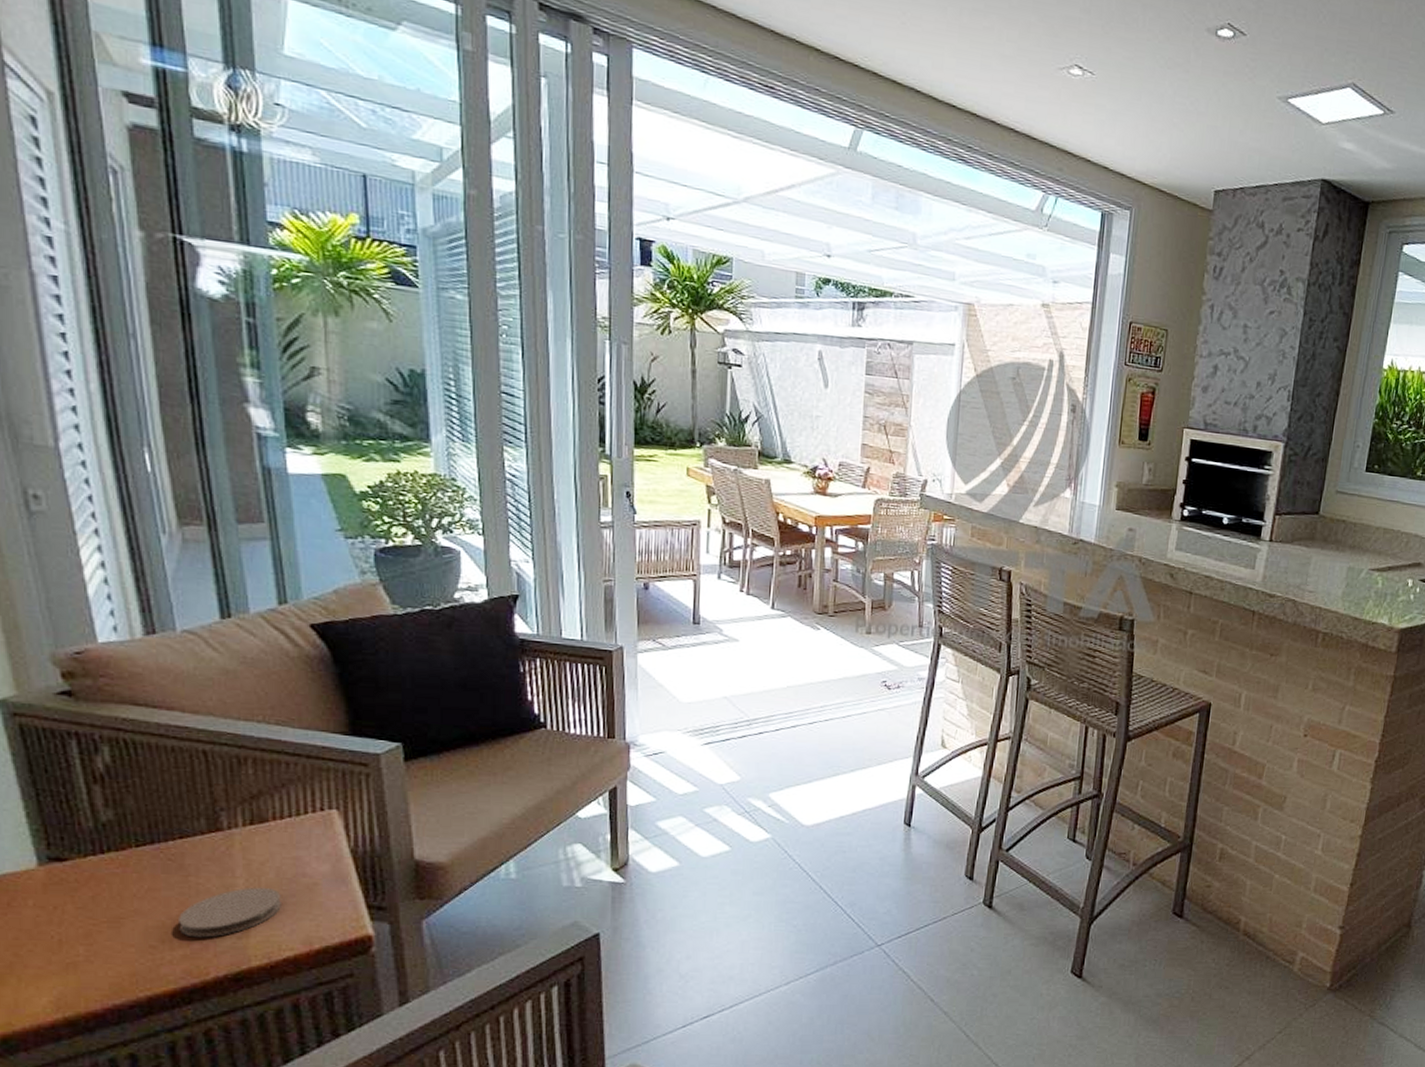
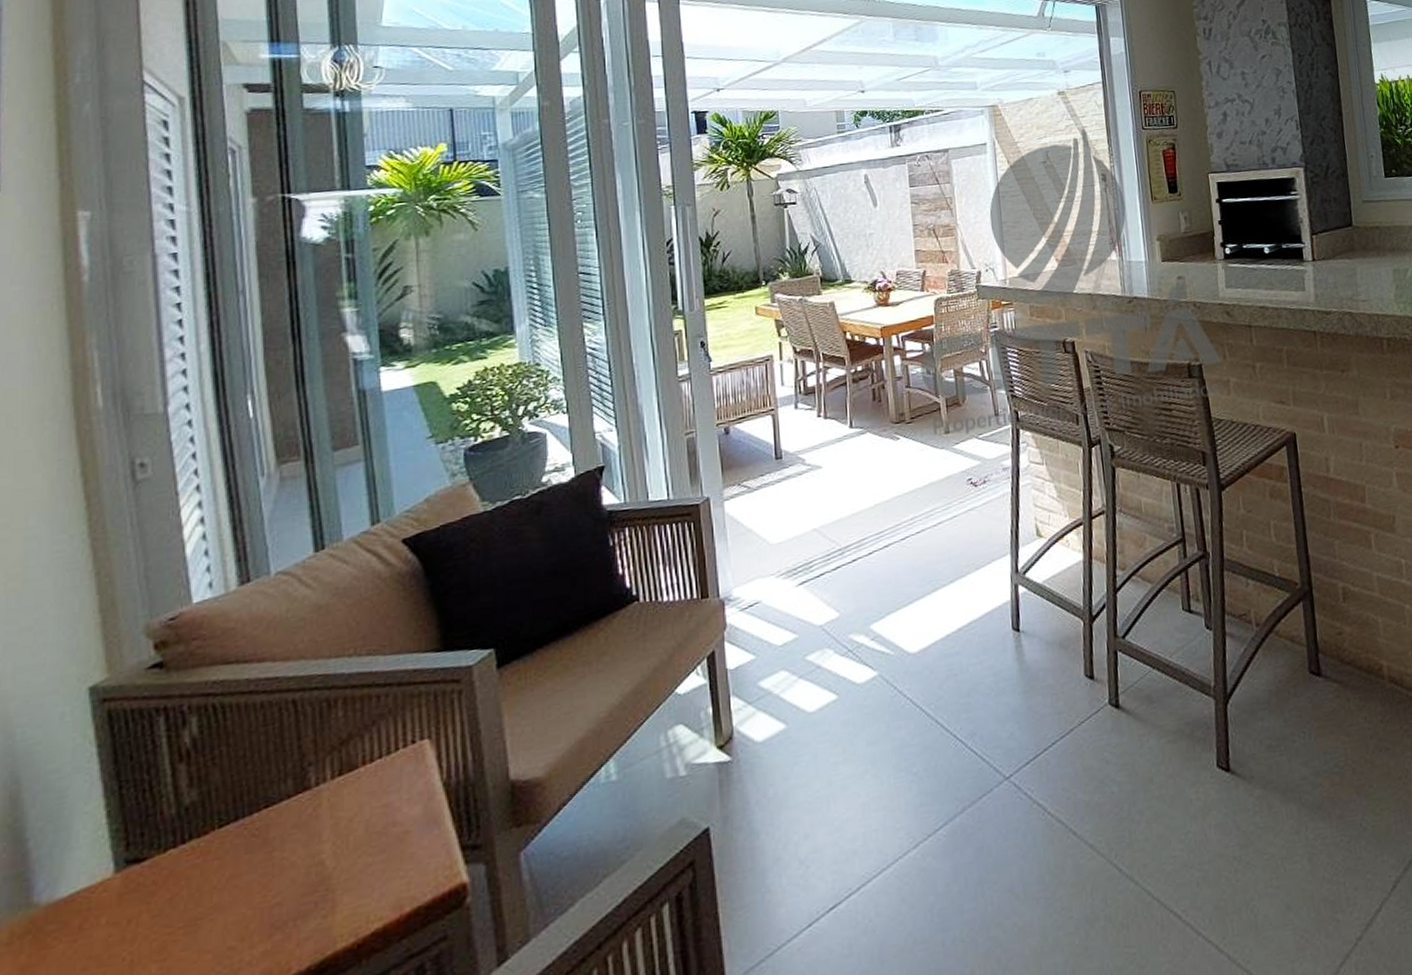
coaster: present [179,887,281,938] -> none [260,847,370,927]

